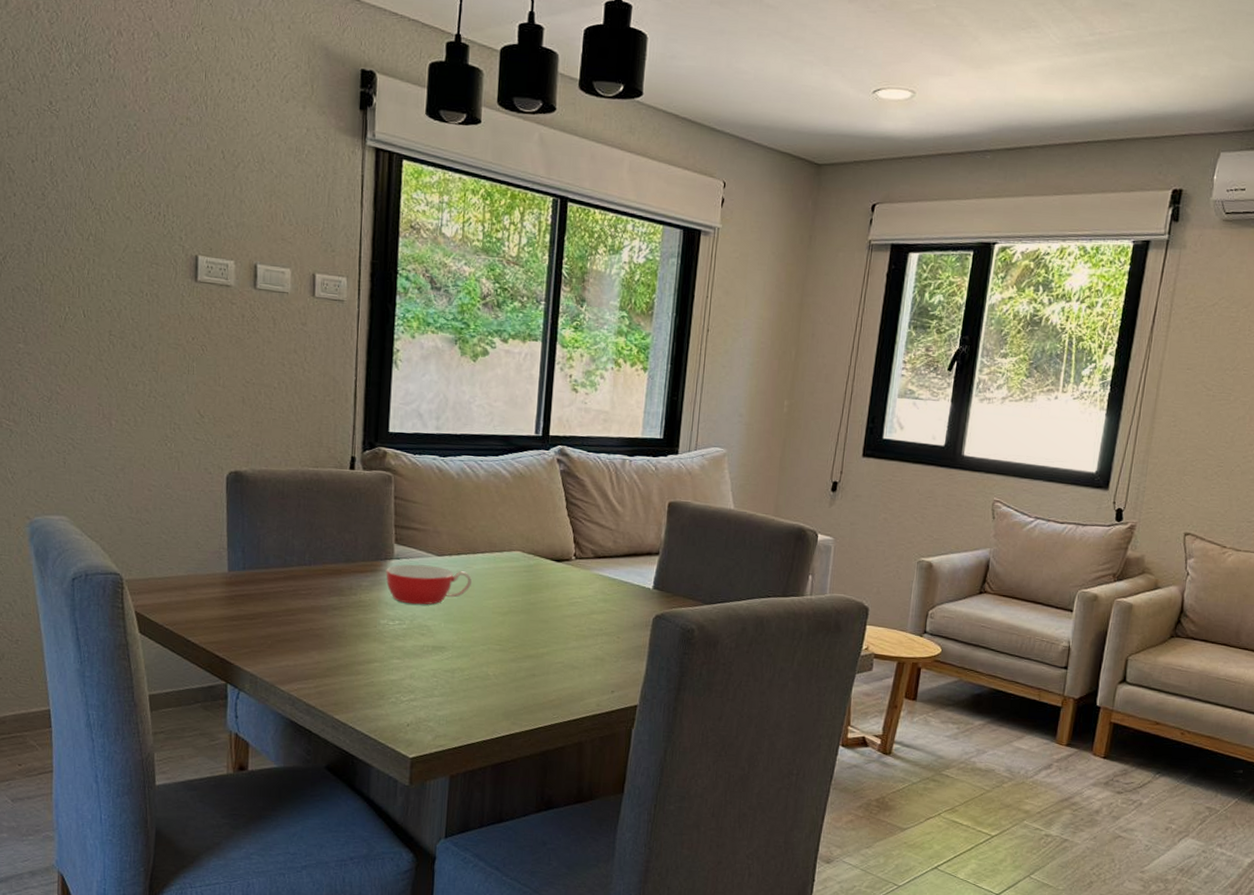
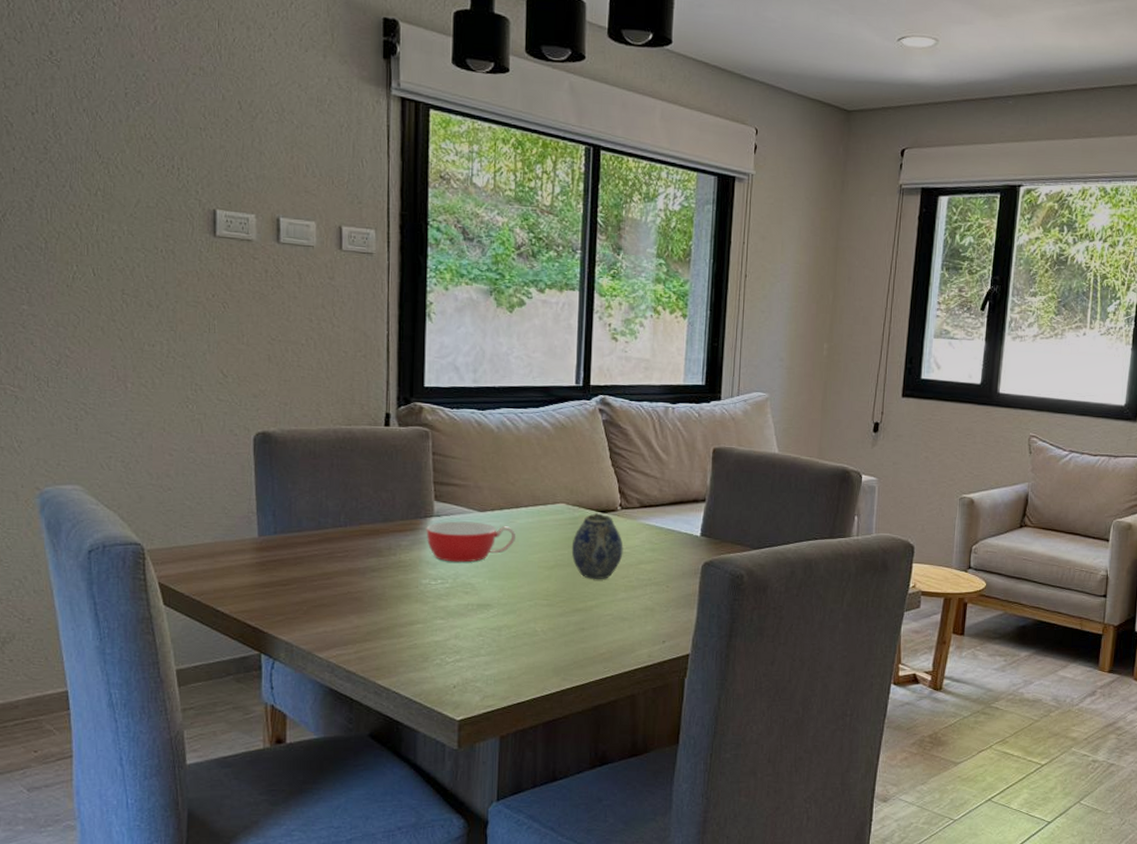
teapot: none [525,562,576,628] -> present [571,513,624,580]

